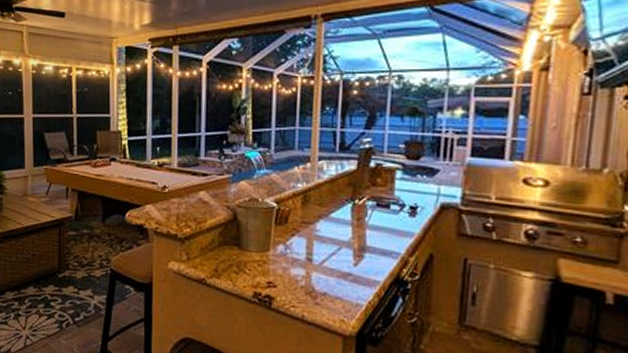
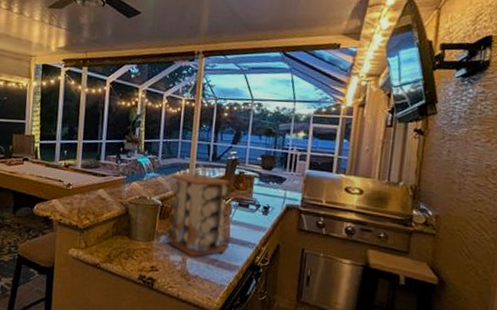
spice rack: none [285,157,365,270] -> present [166,165,231,257]

